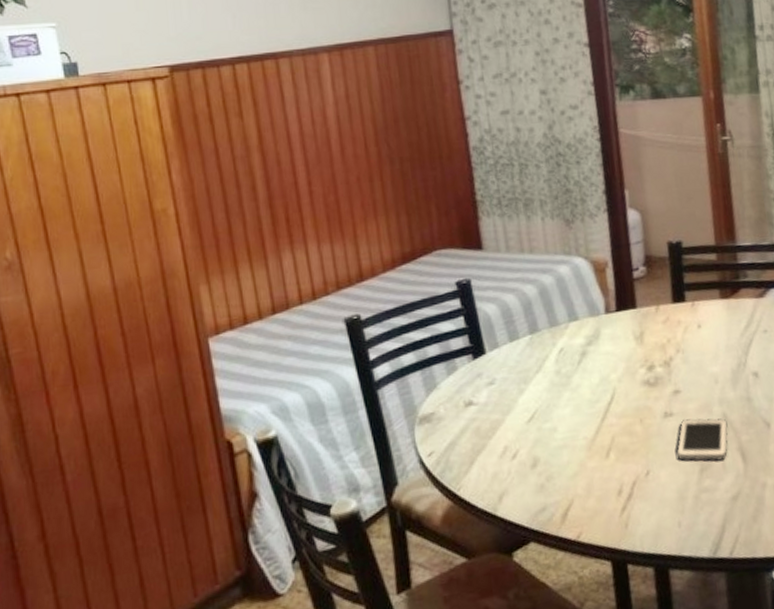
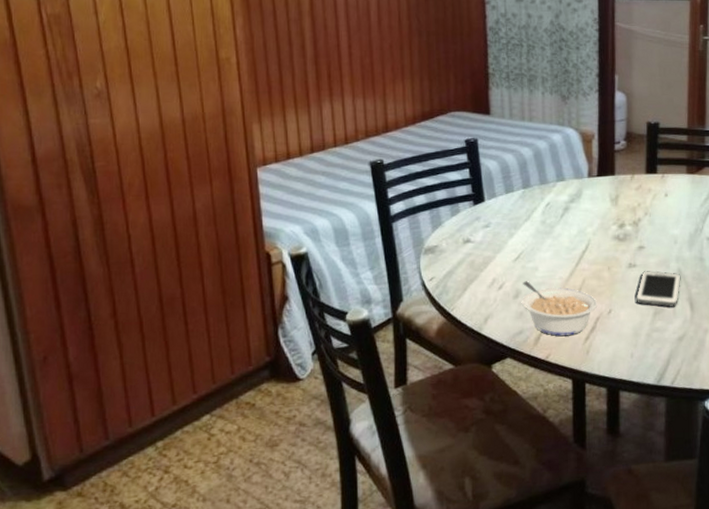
legume: none [540,445,632,510] -> present [522,281,598,336]

